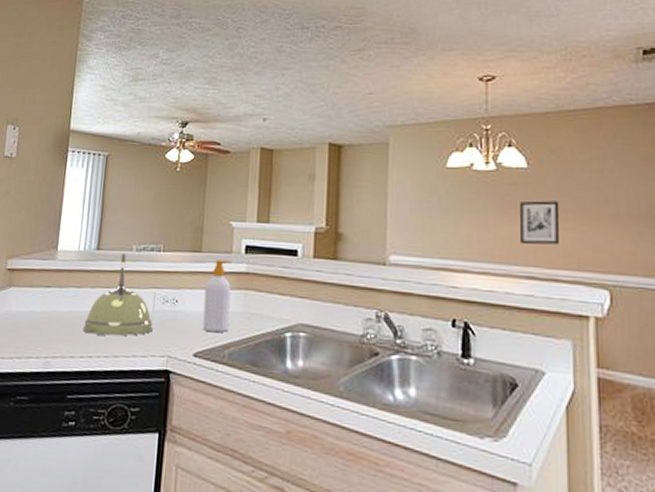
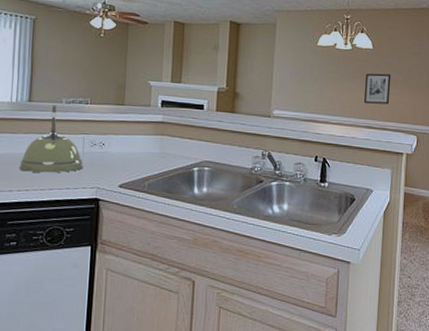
soap bottle: present [202,260,231,333] -> none [126,112,150,169]

